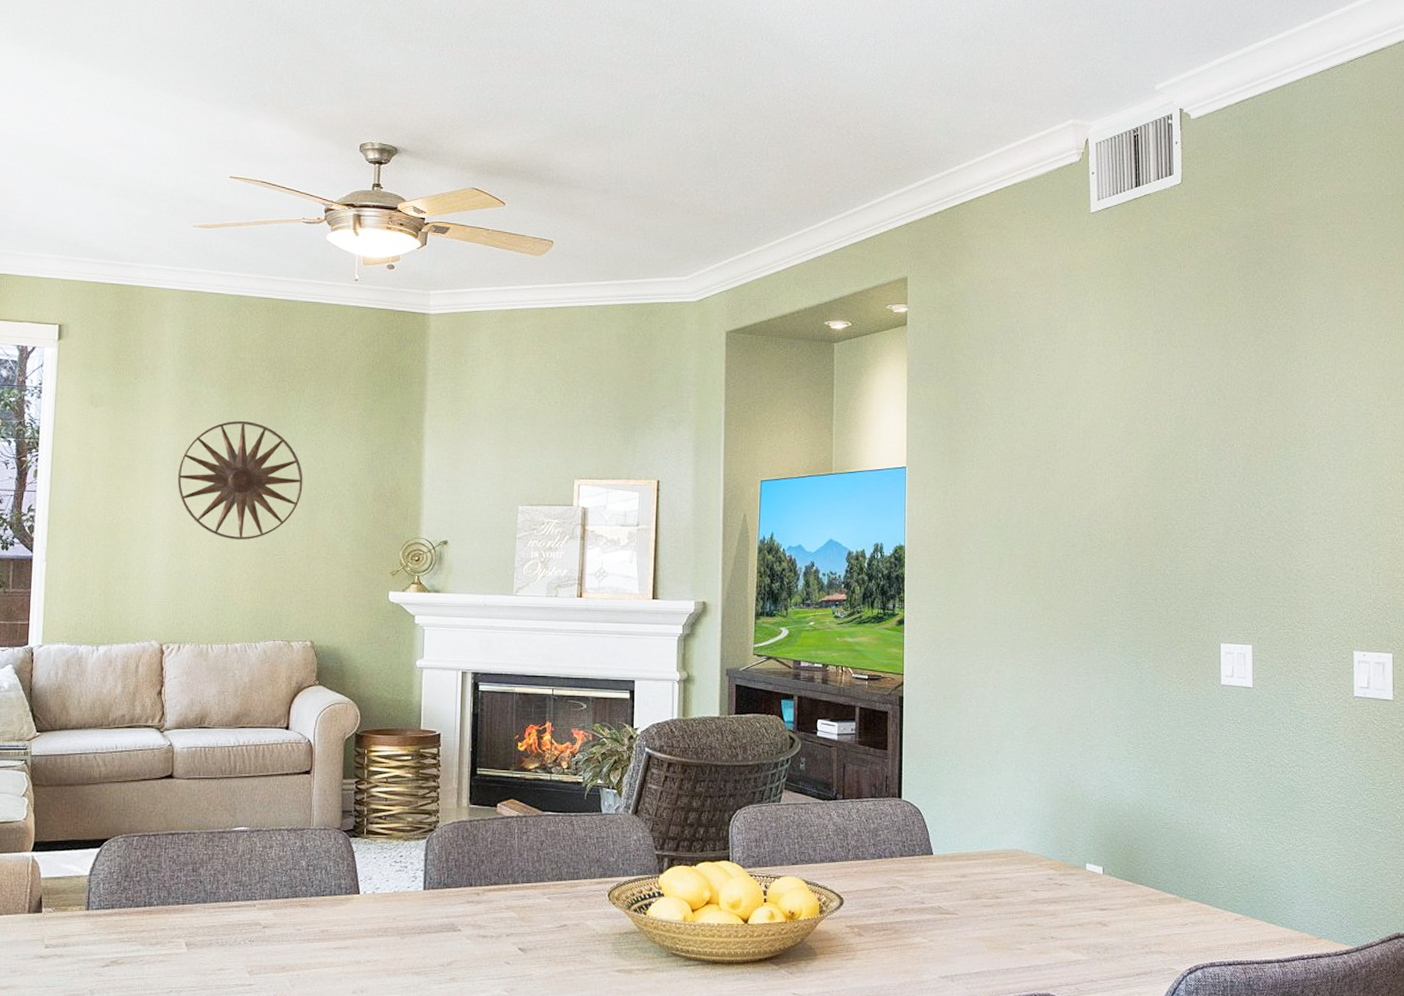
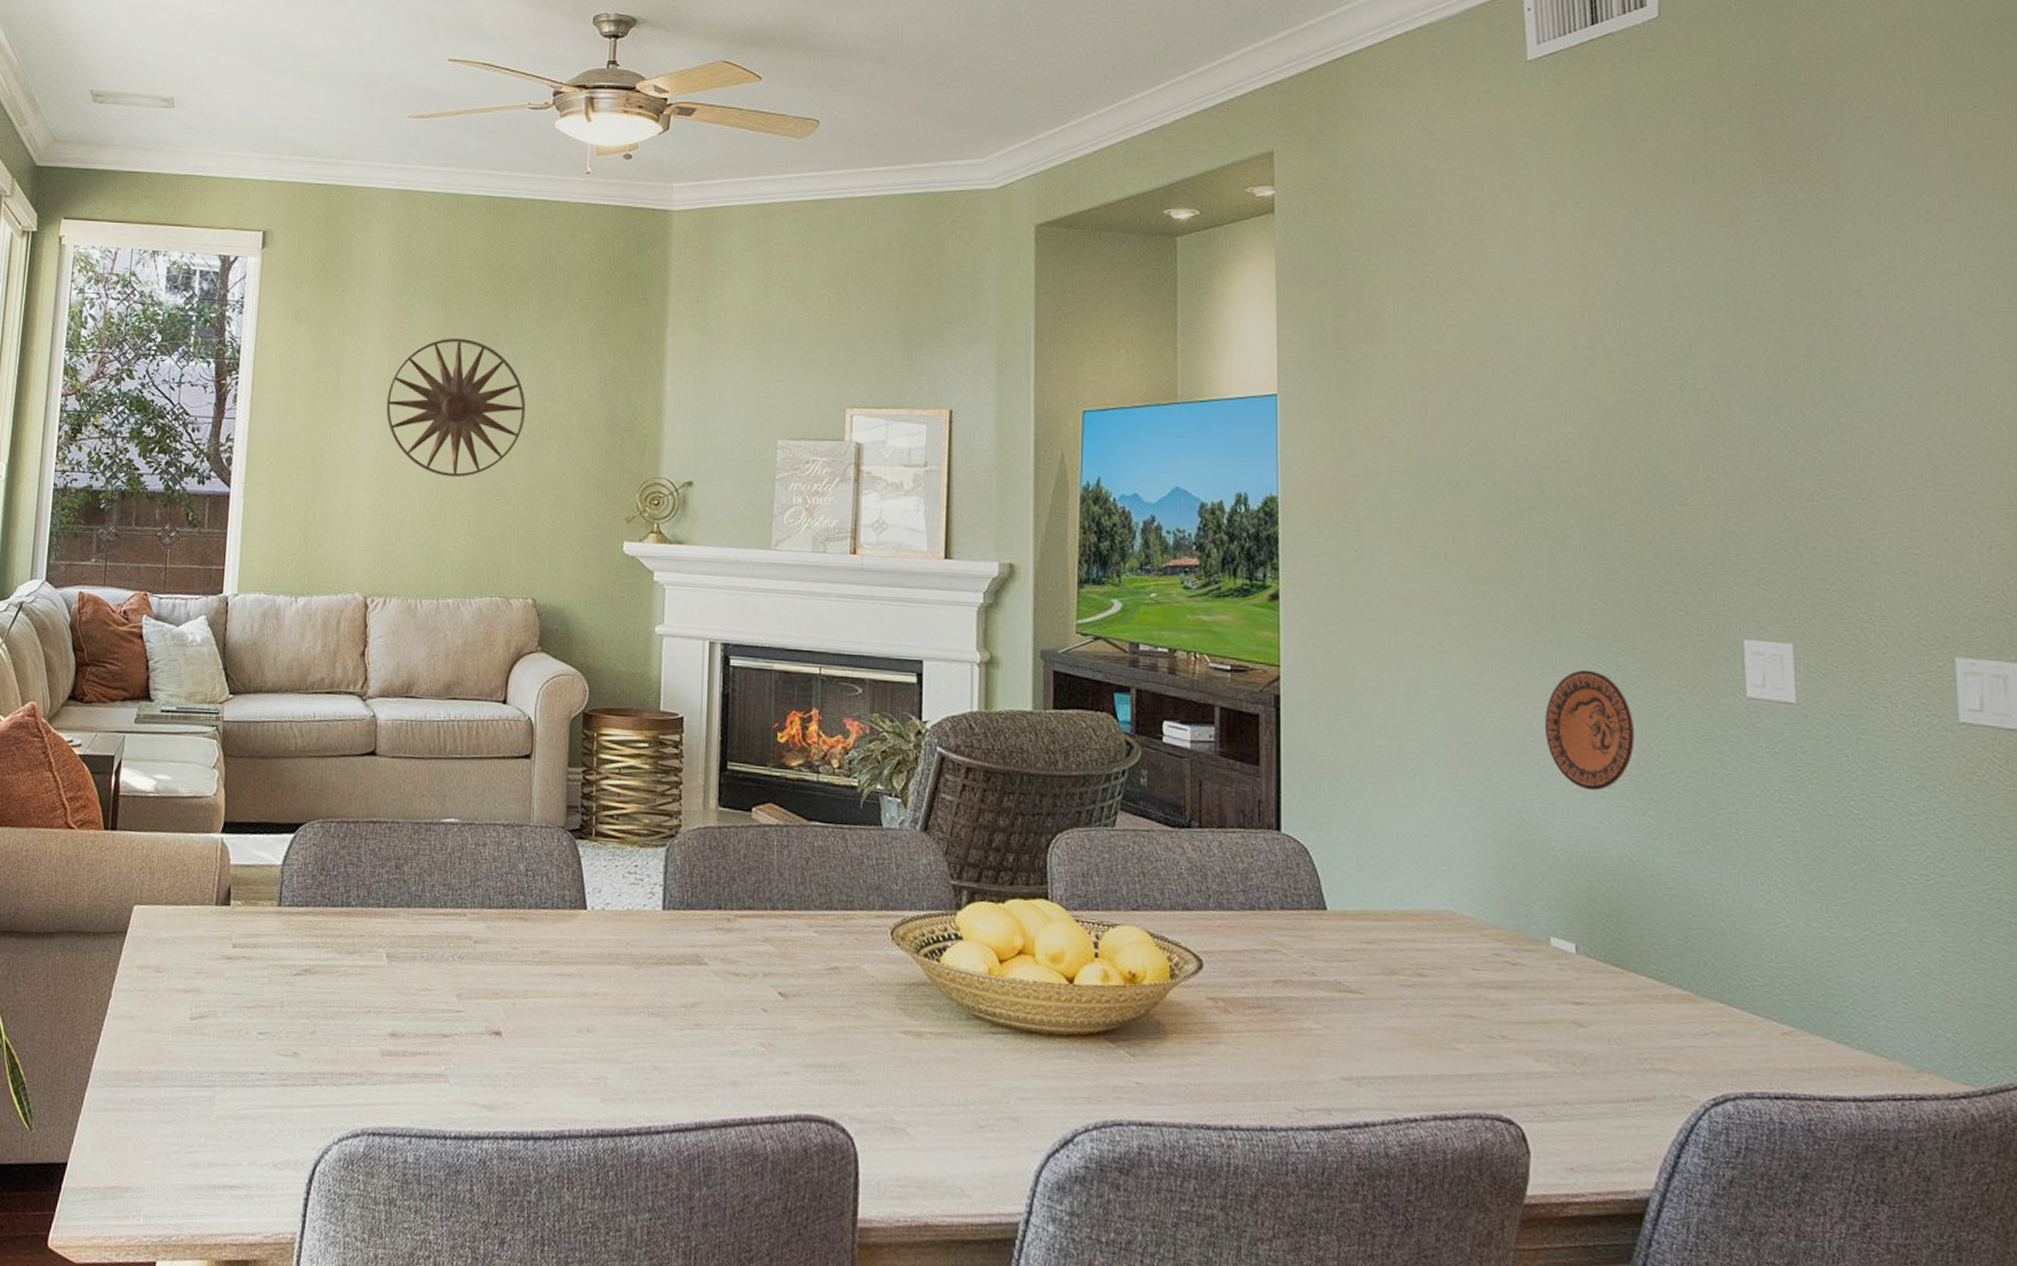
decorative plate: none [1087,669,1146,756] -> present [1544,669,1634,791]

